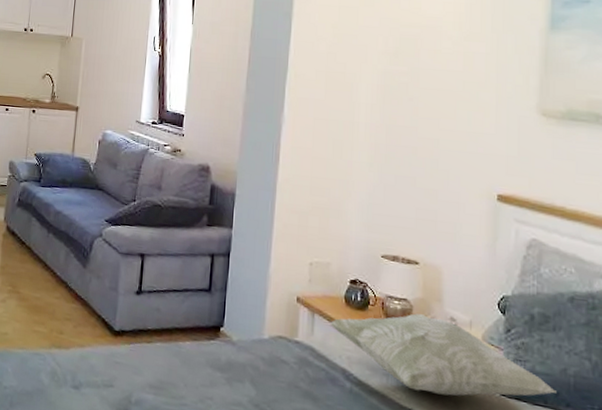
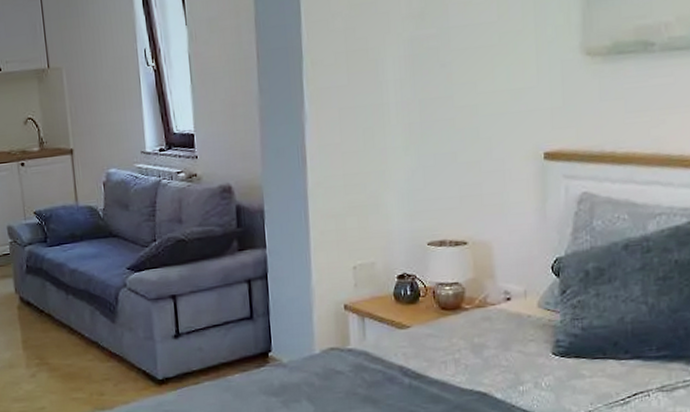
decorative pillow: present [330,313,557,396] -> none [381,294,615,371]

